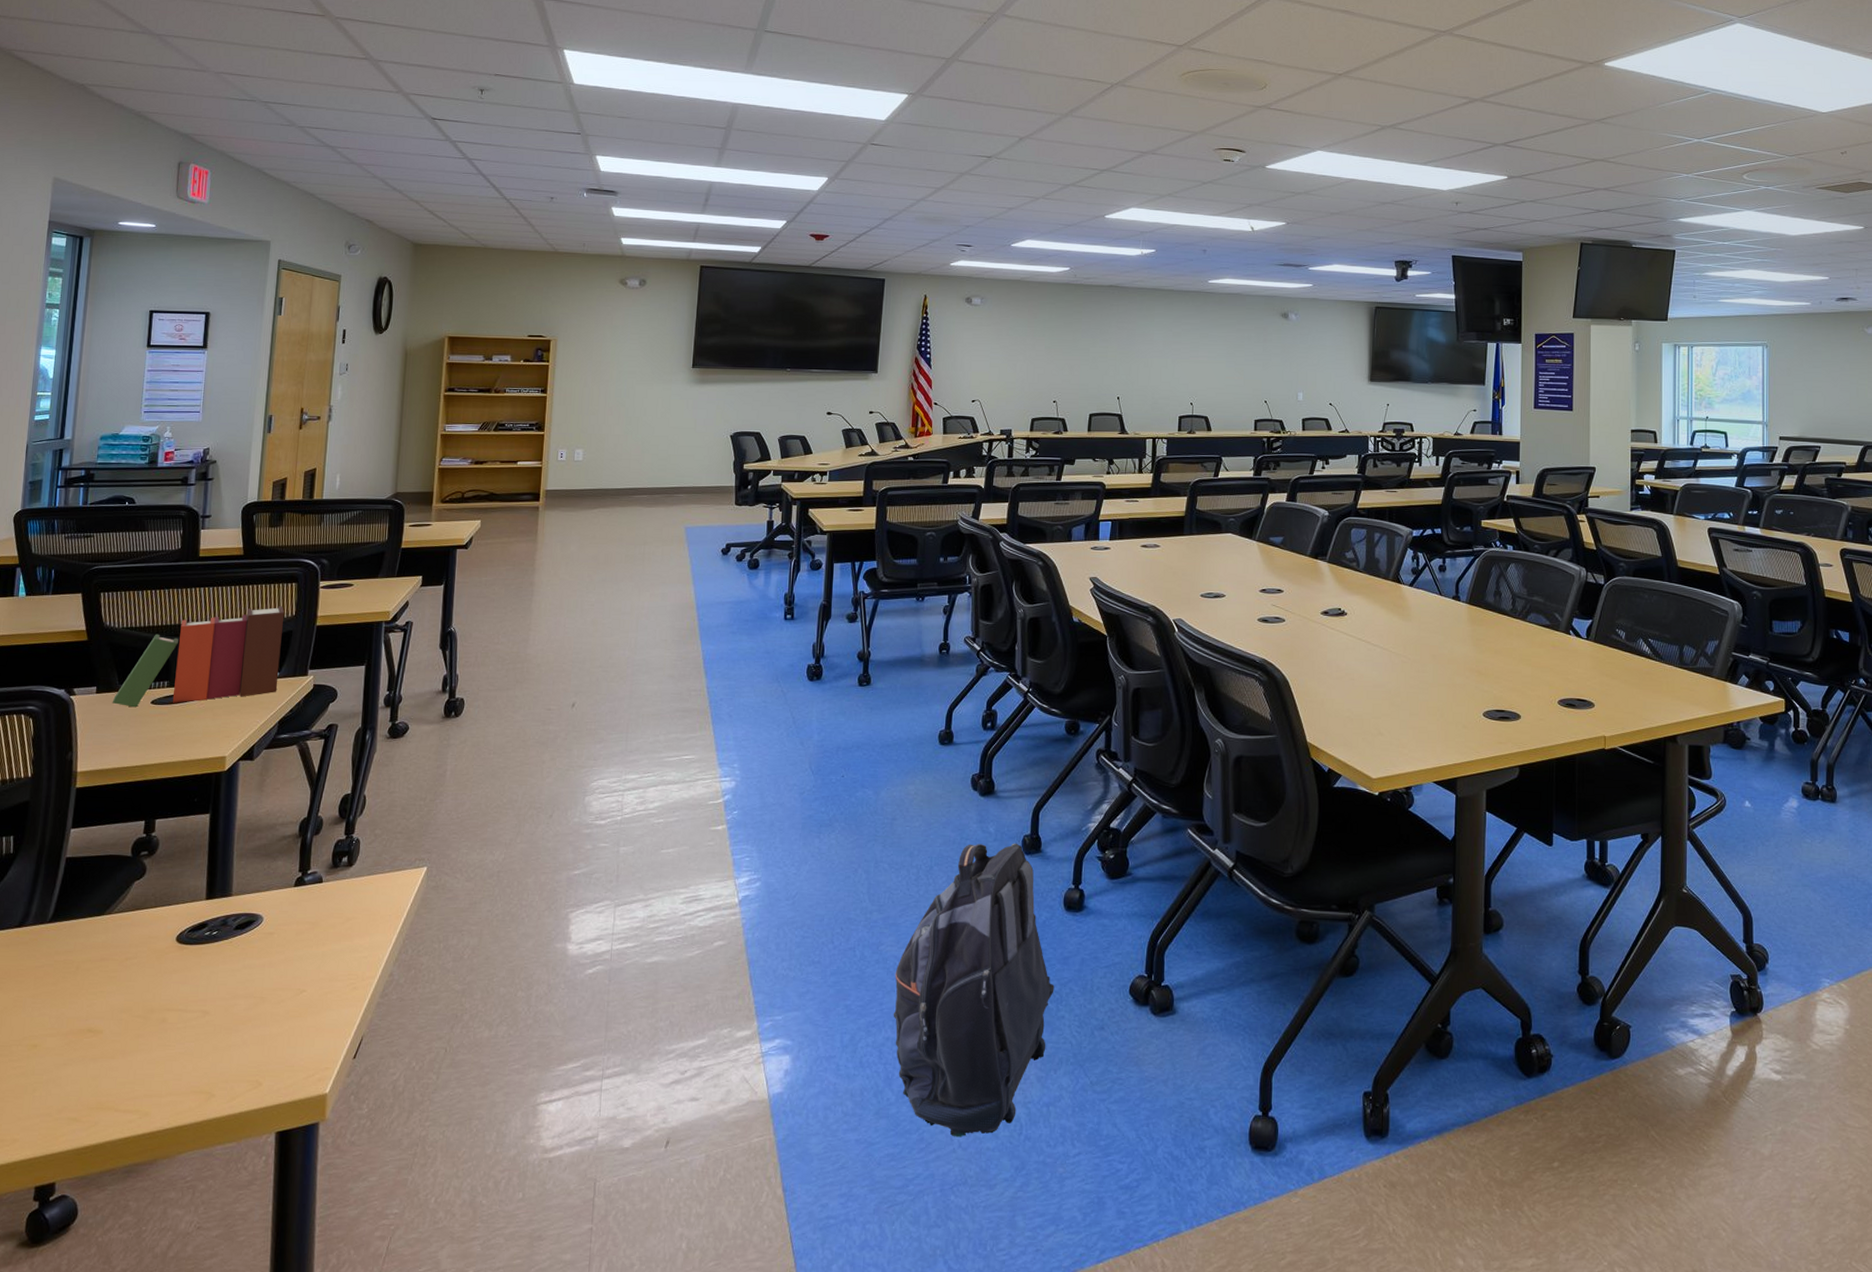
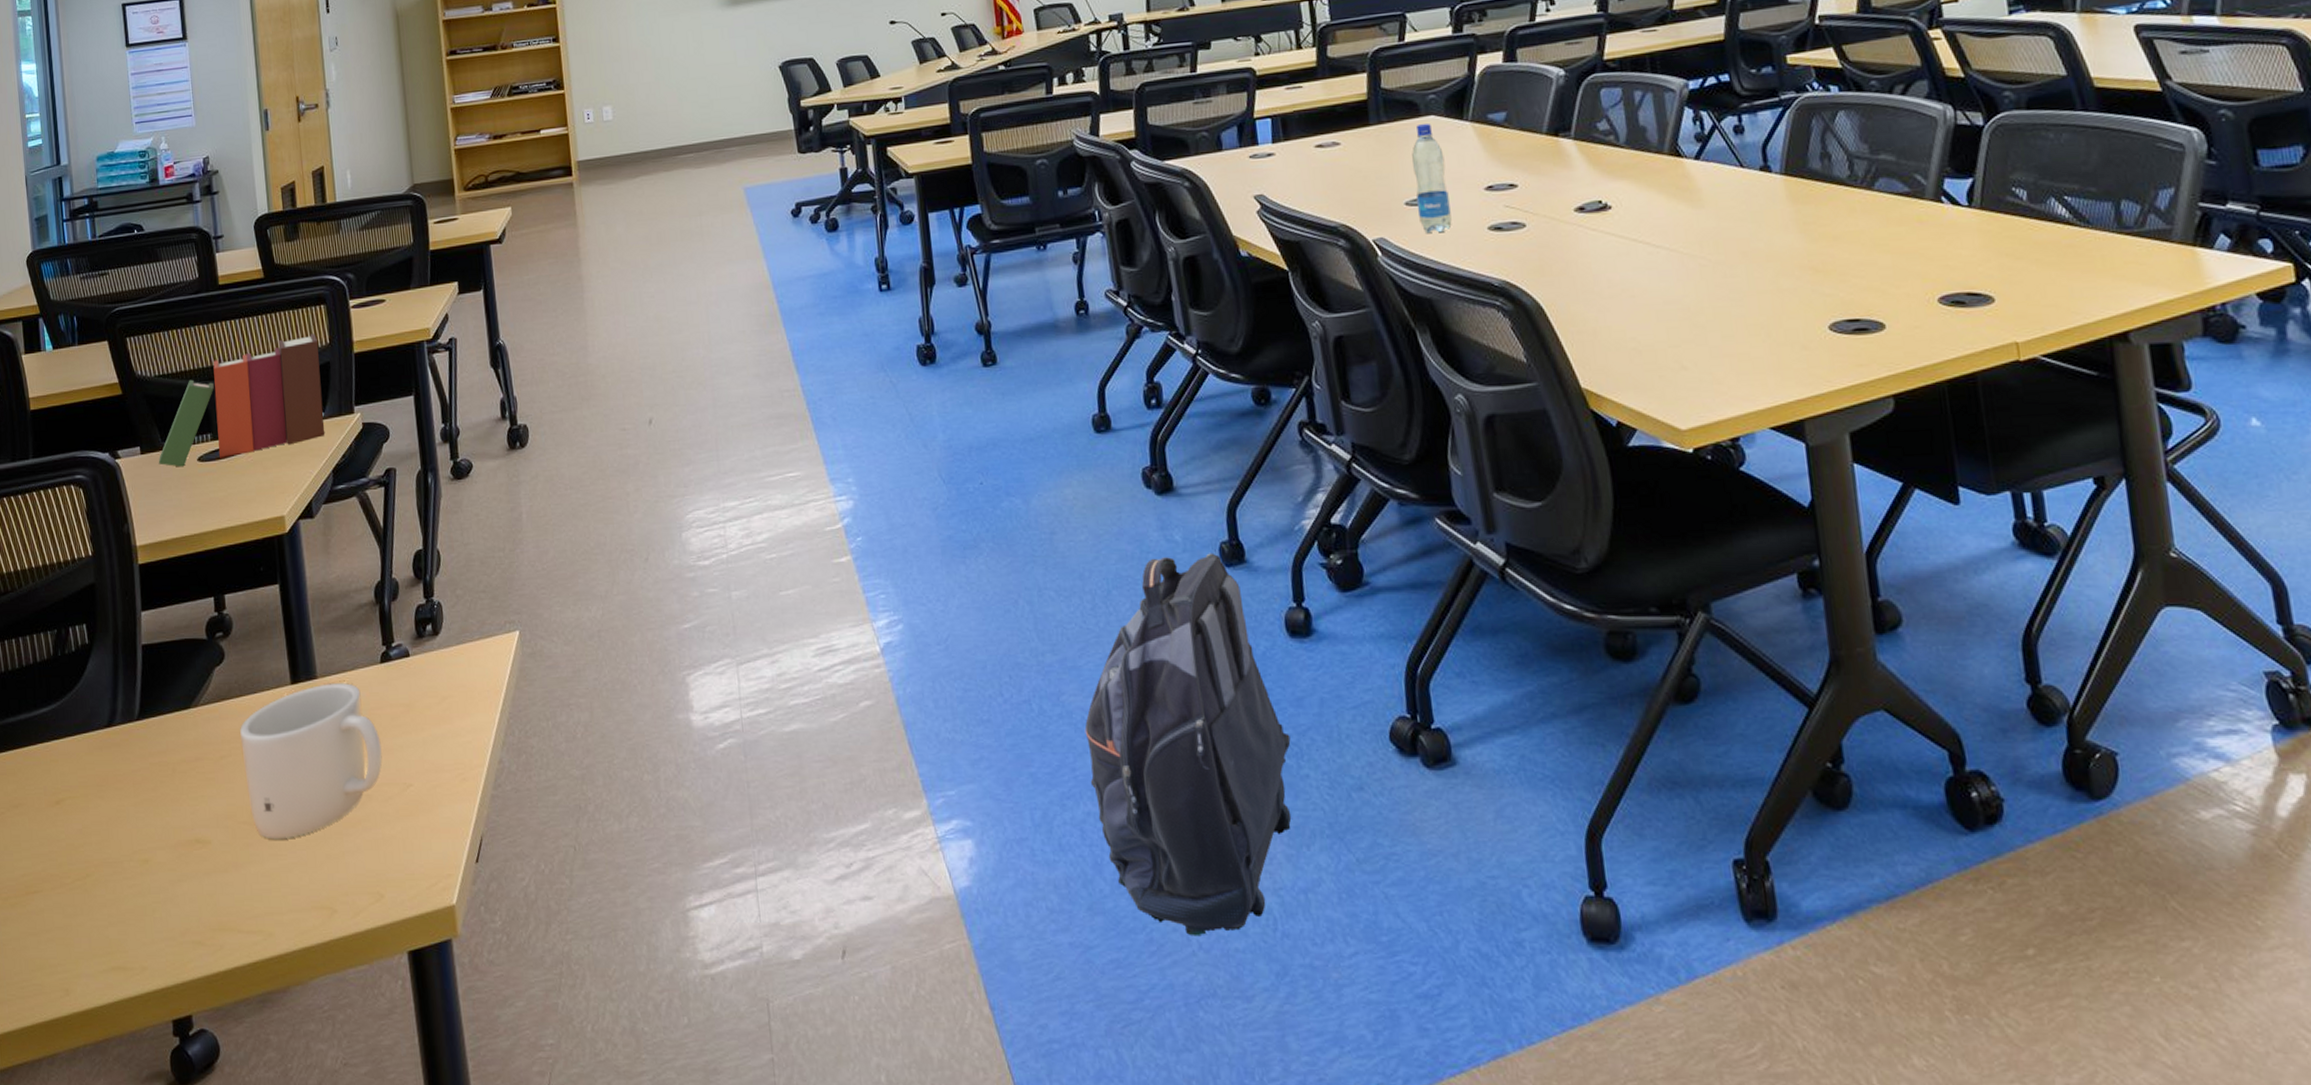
mug: none [146,901,283,1032] -> present [240,683,382,840]
bottle: none [1209,539,1234,620] -> present [1411,124,1452,234]

